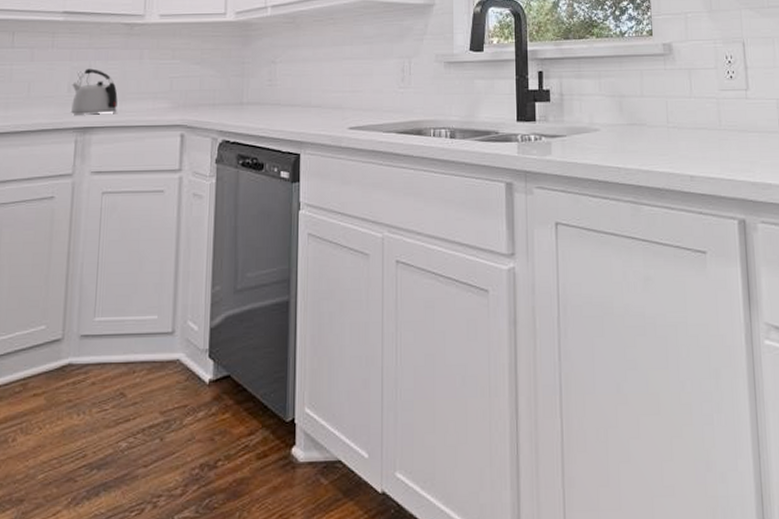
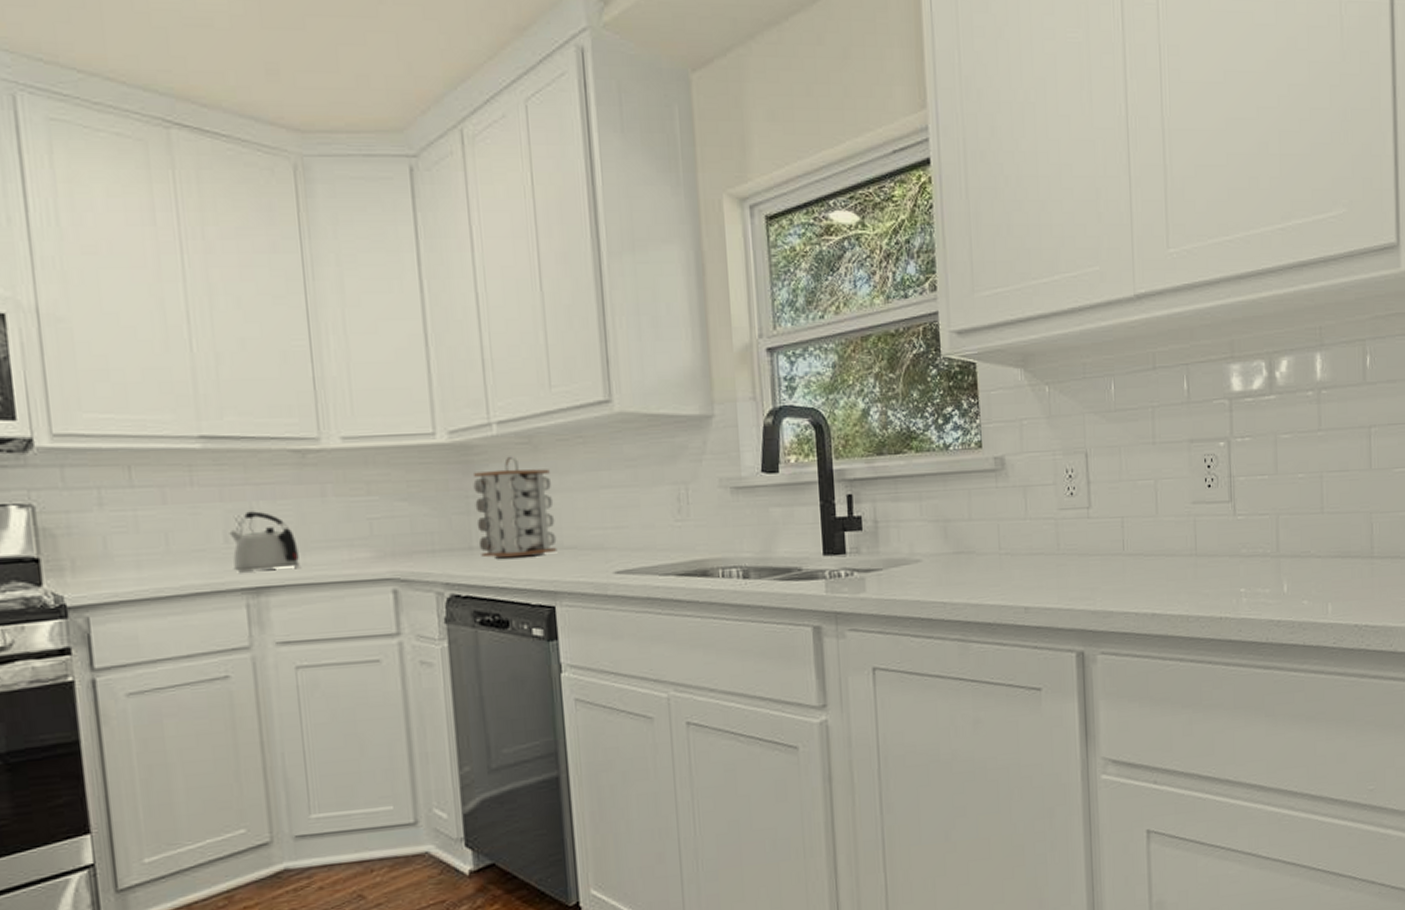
spice rack: none [247,32,307,113] -> present [472,456,558,559]

